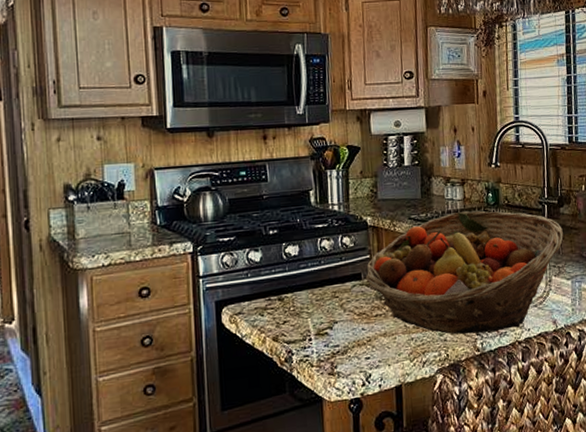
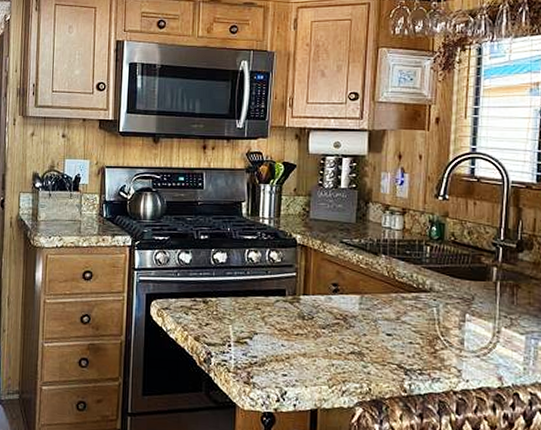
fruit basket: present [366,210,564,335] -> none [290,241,520,376]

